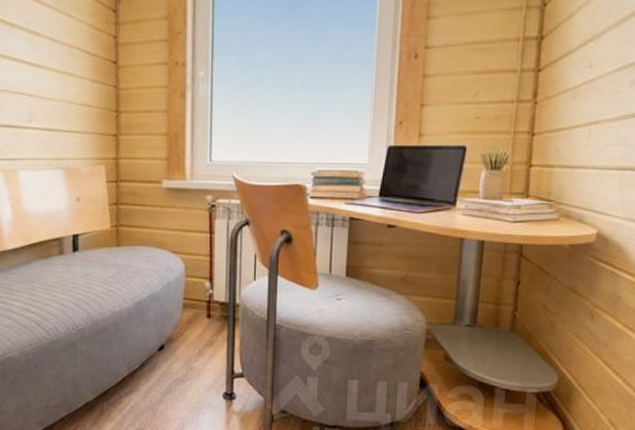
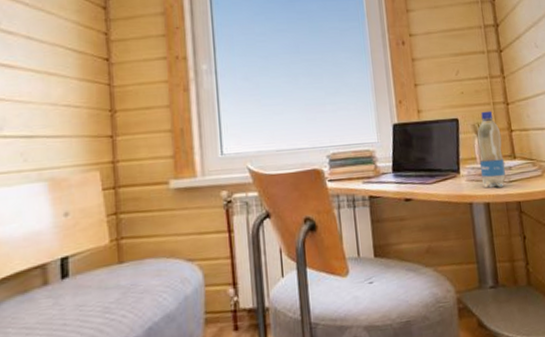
bottle: none [480,140,517,227] -> present [477,111,506,188]

